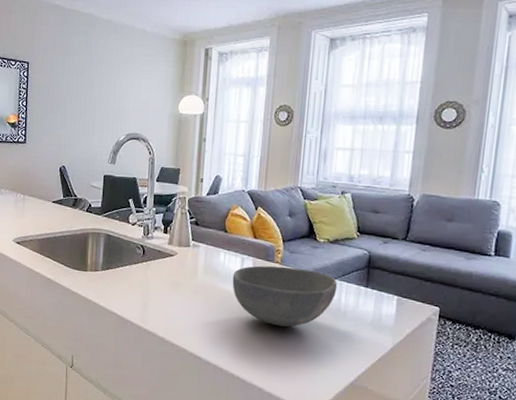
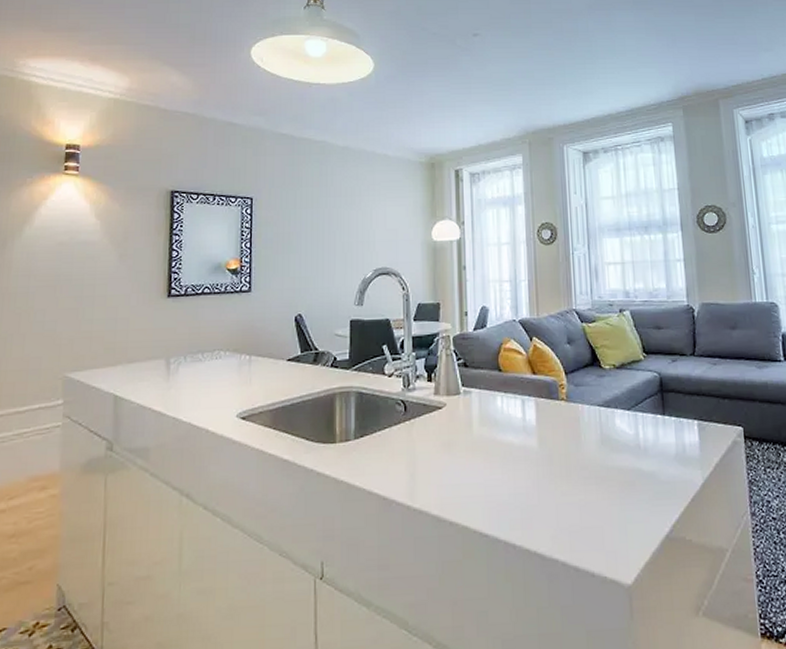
bowl: present [232,265,338,327] -> none [514,403,633,478]

